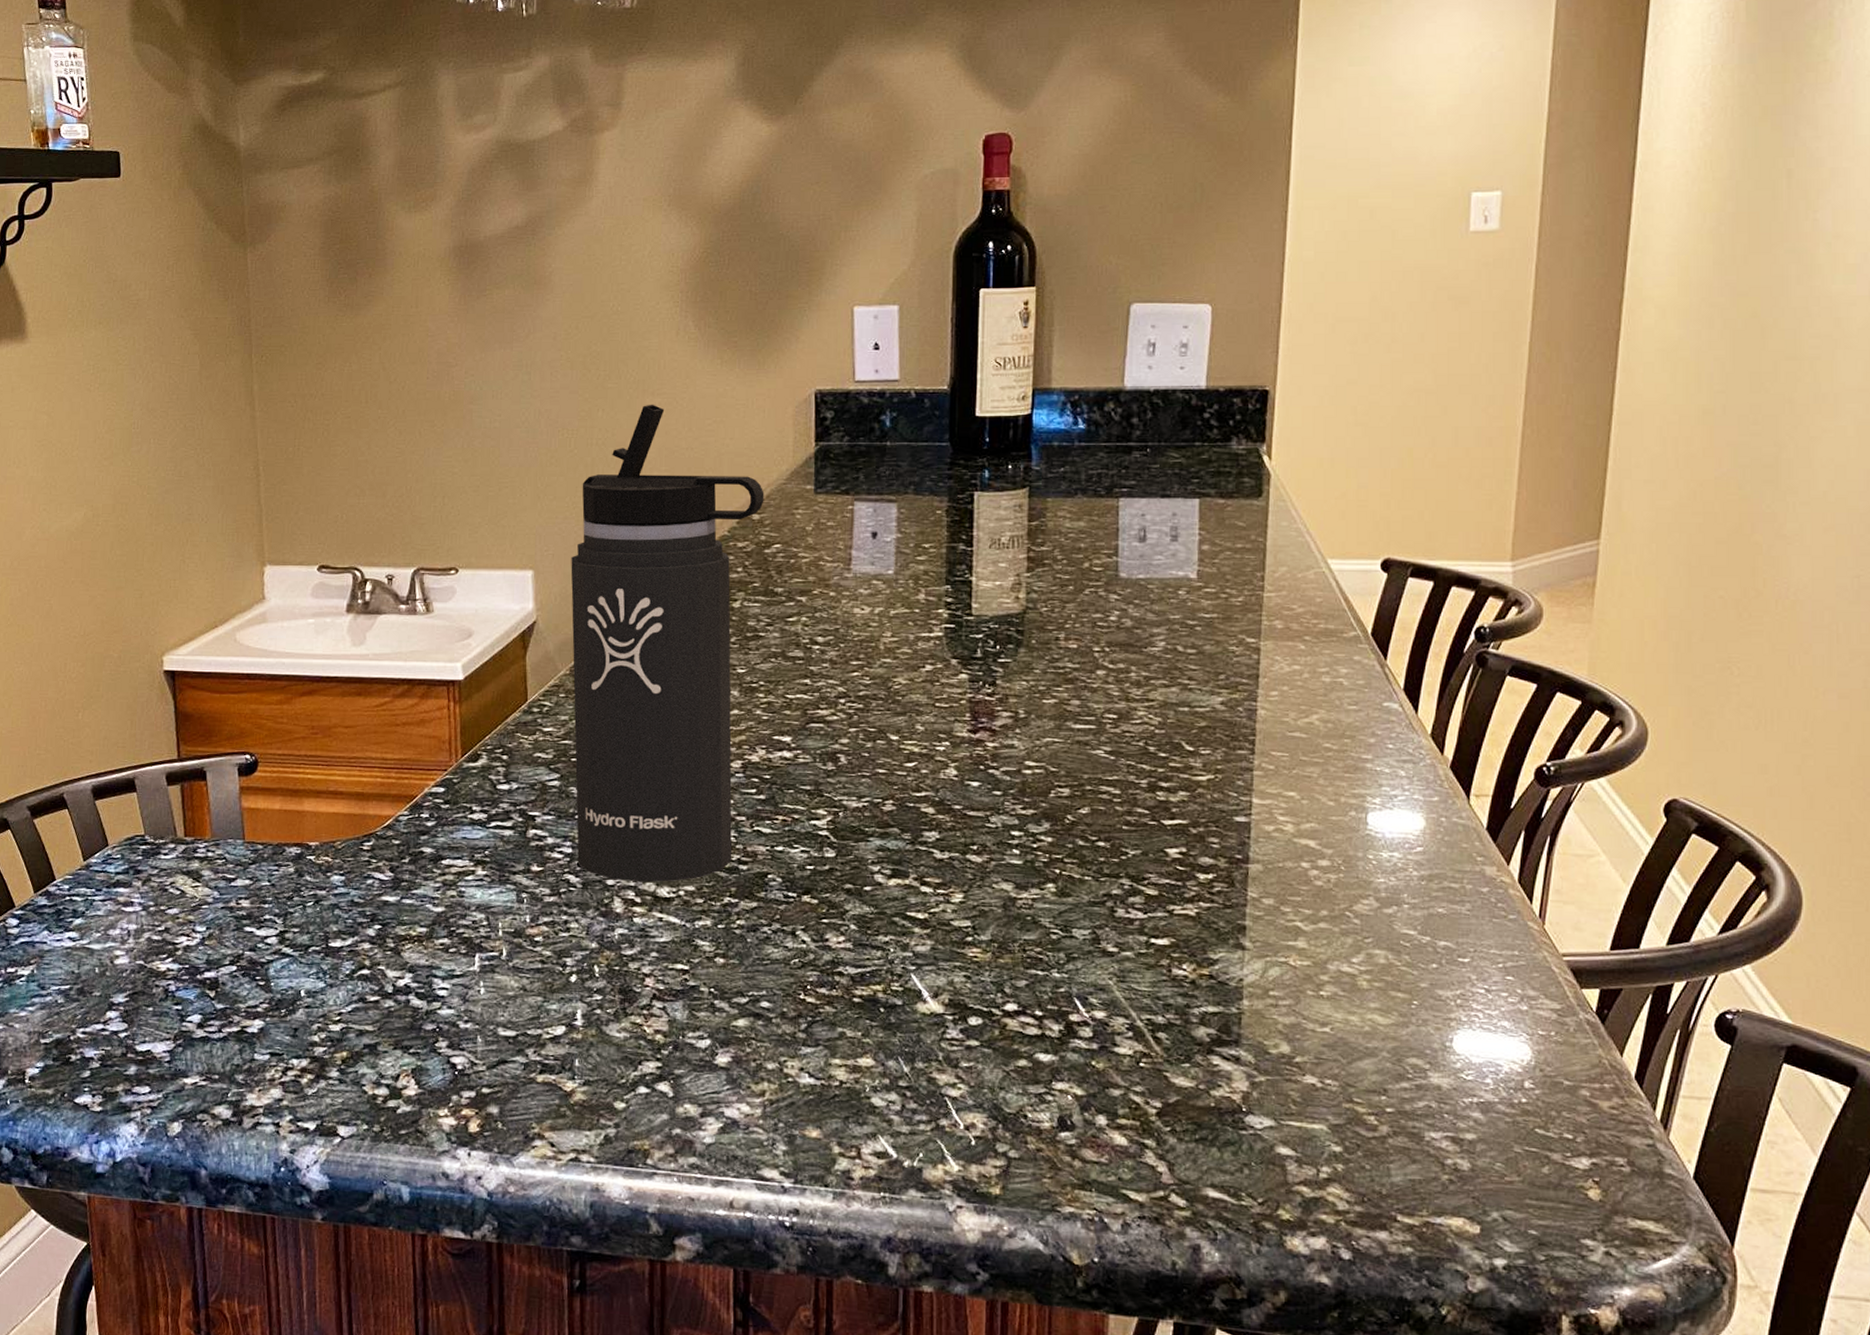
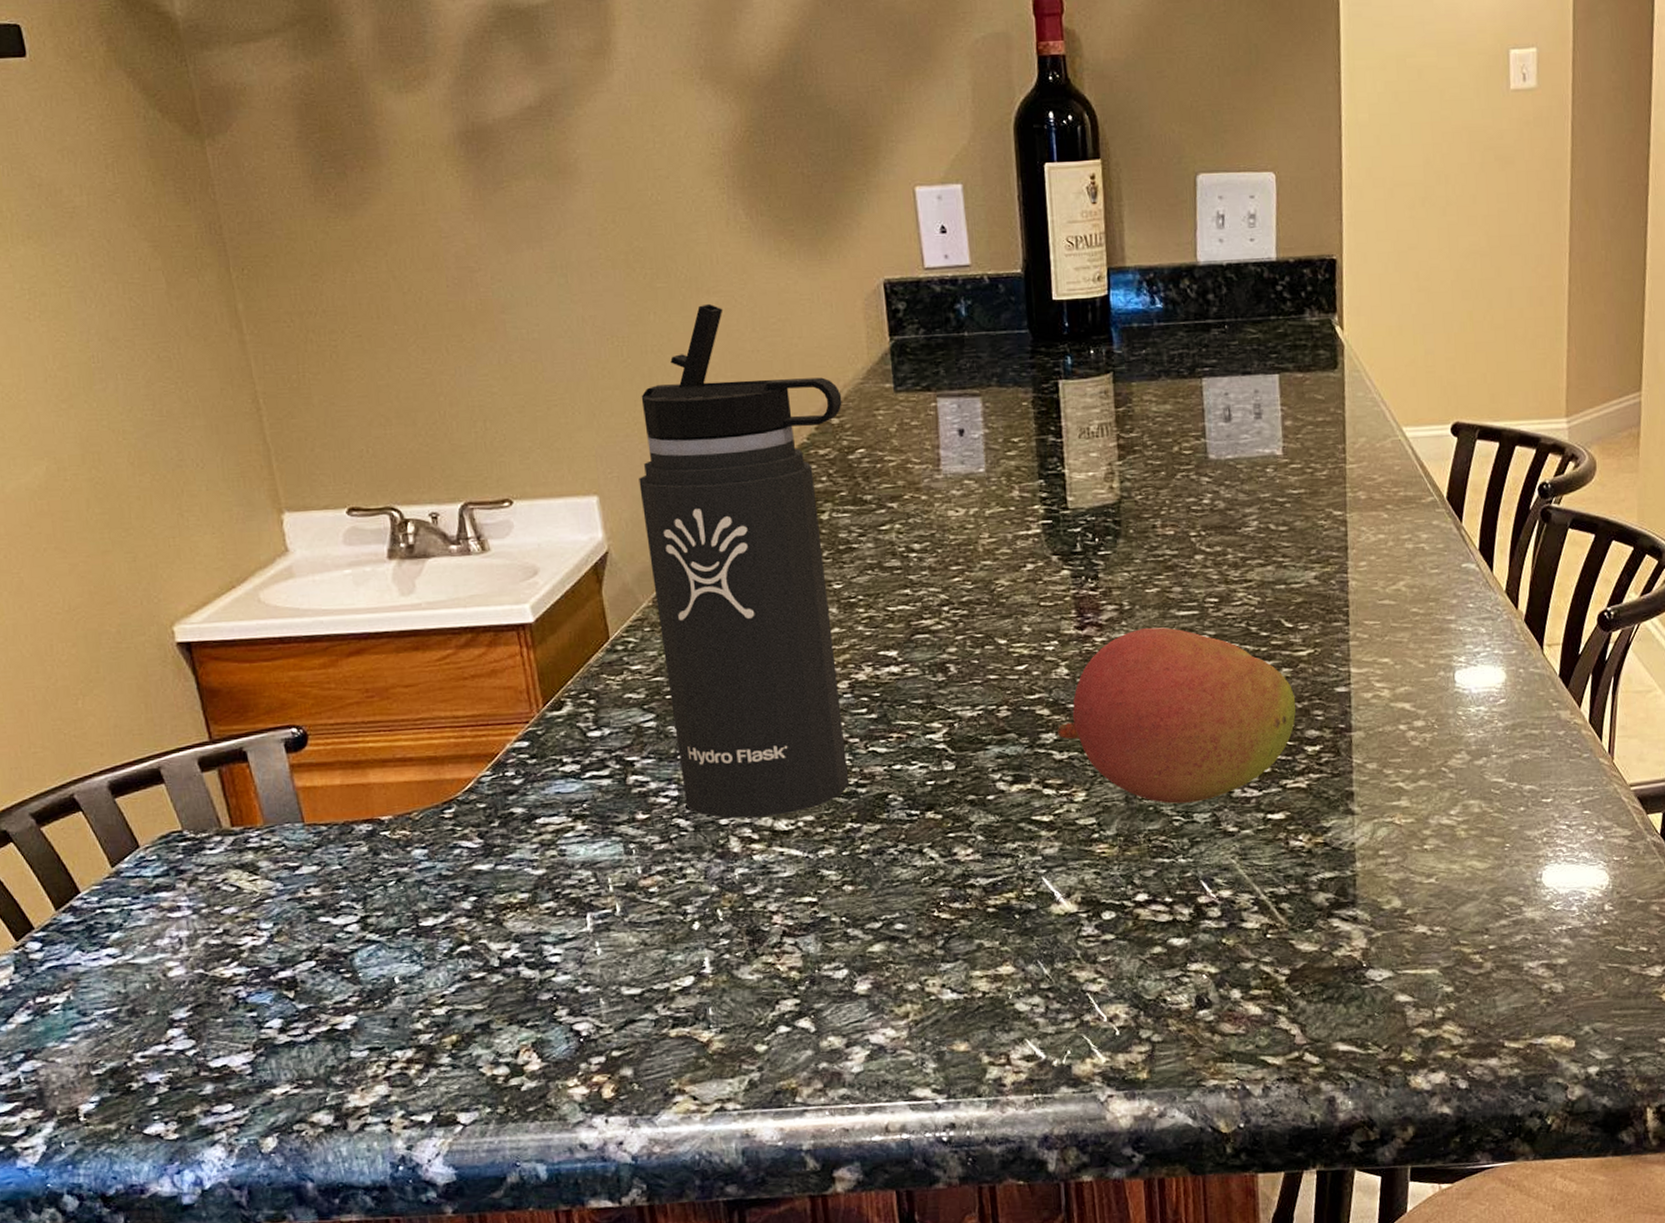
fruit: none [939,738,1191,917] -> present [1056,627,1296,804]

